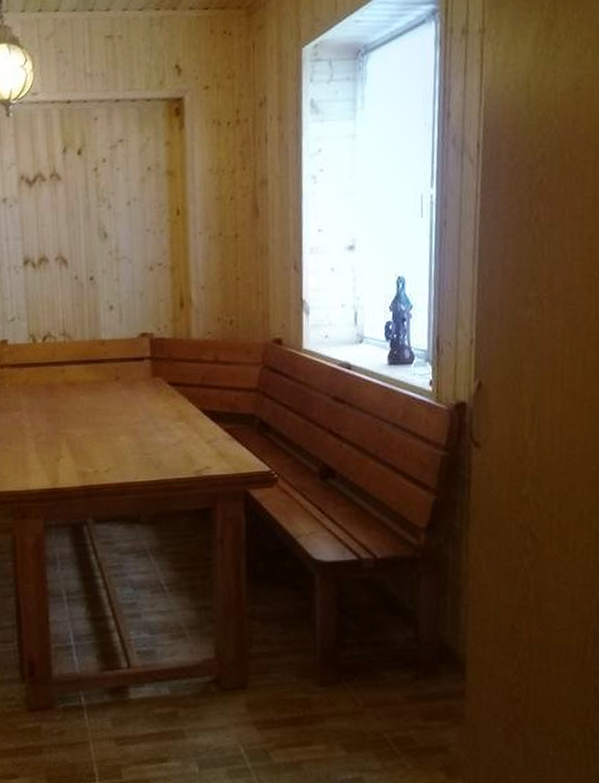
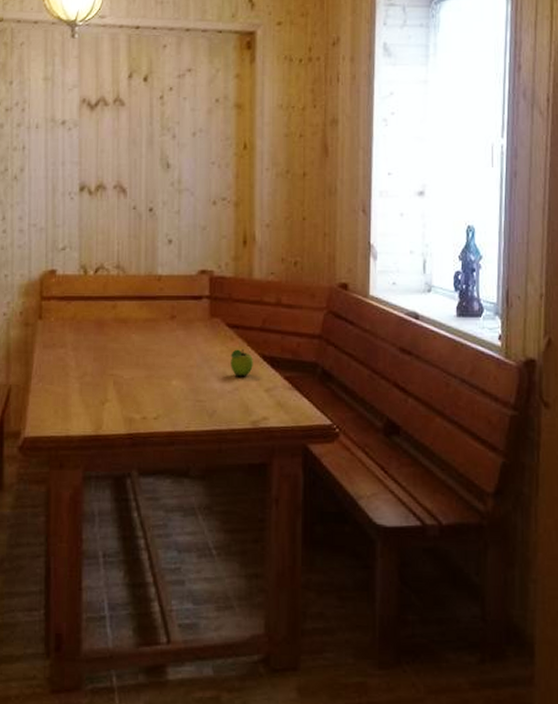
fruit: none [173,405,195,430] -> present [231,349,253,376]

